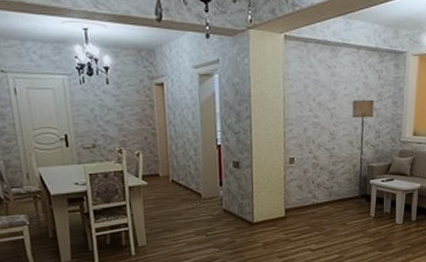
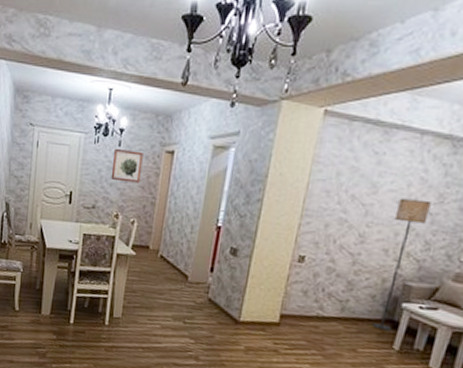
wall art: none [103,86,137,118] -> present [110,148,143,183]

